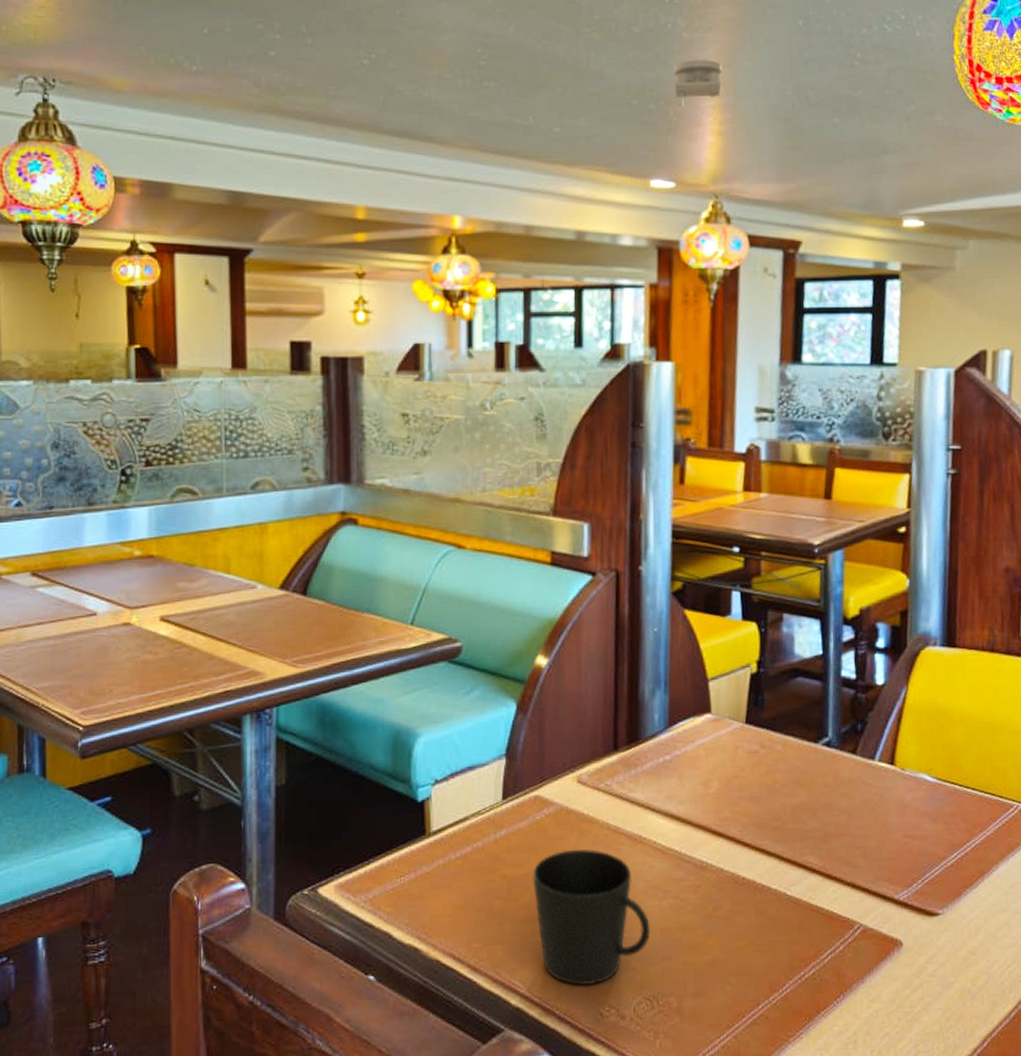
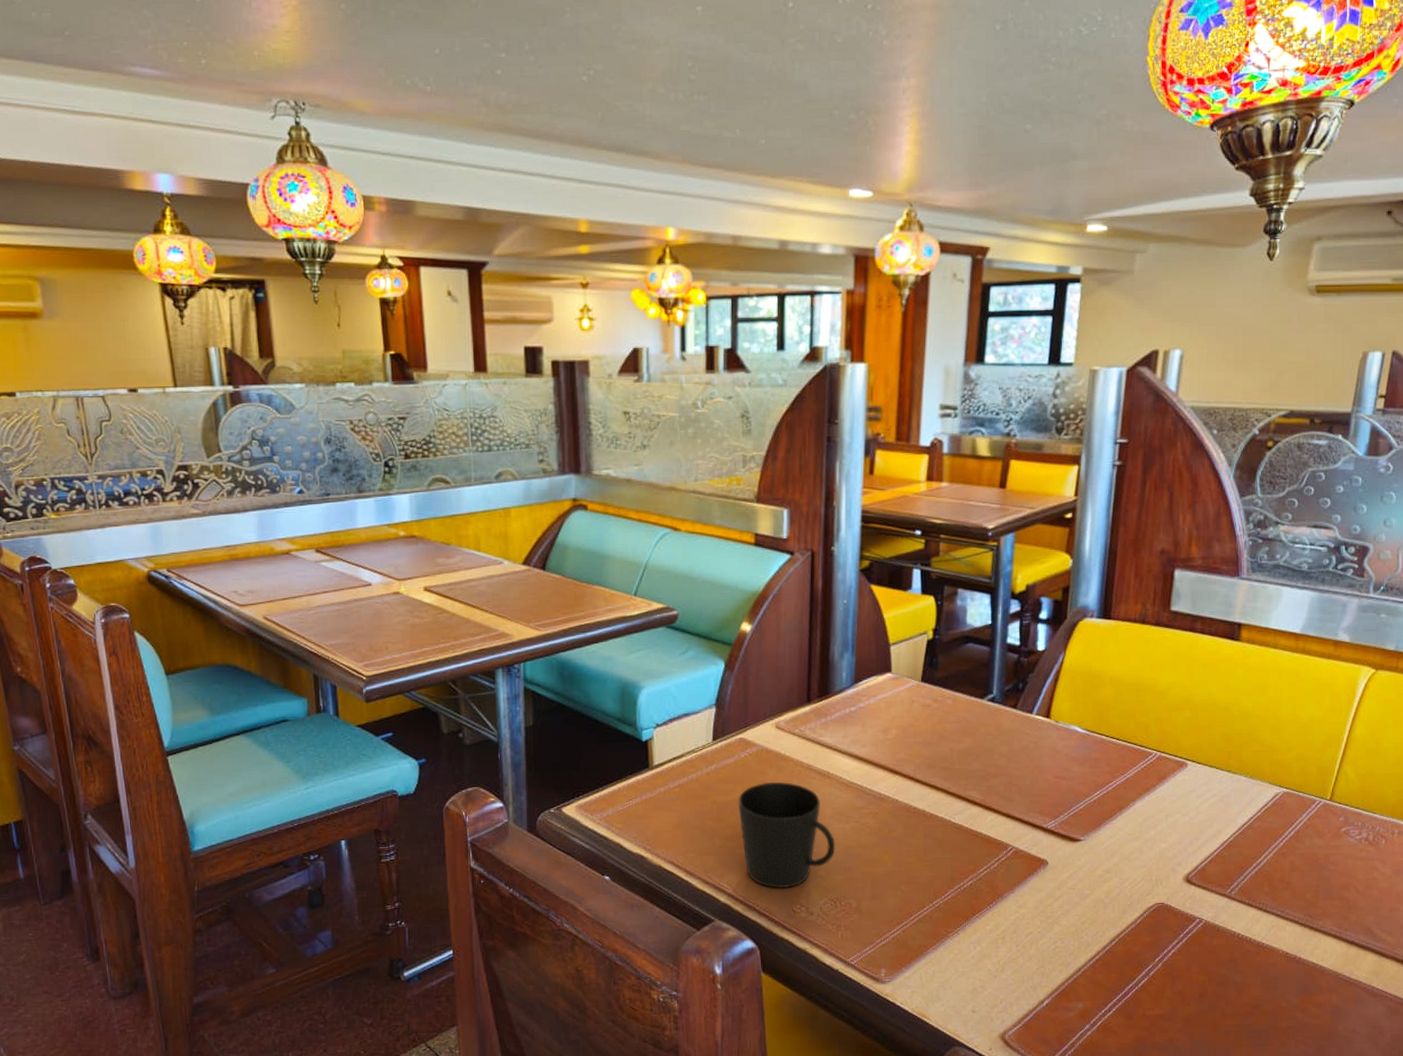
smoke detector: present [673,60,722,109] -> none [874,68,920,118]

